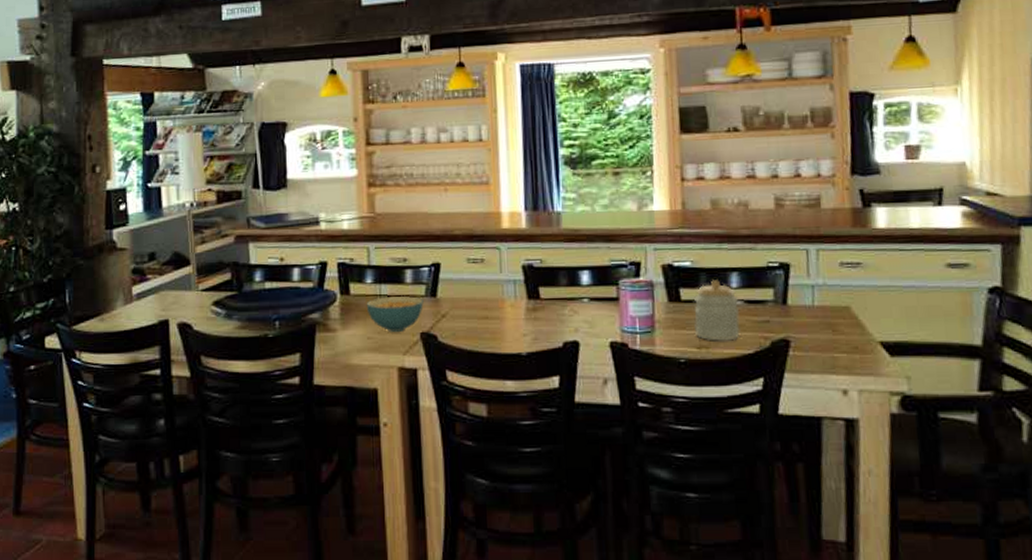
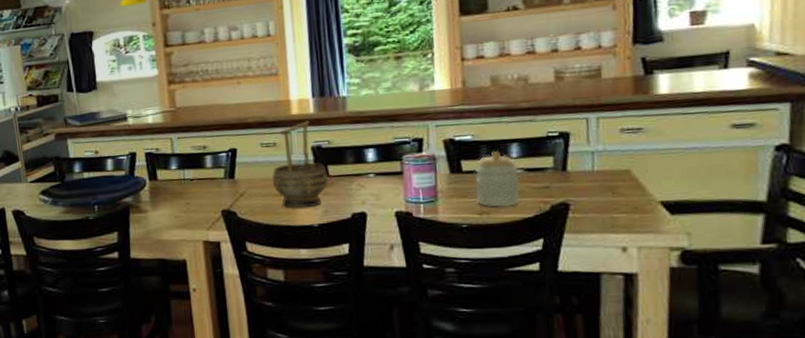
cereal bowl: present [366,296,424,332] -> none [172,179,223,211]
decorative bowl: none [478,236,540,334] -> present [272,120,329,209]

